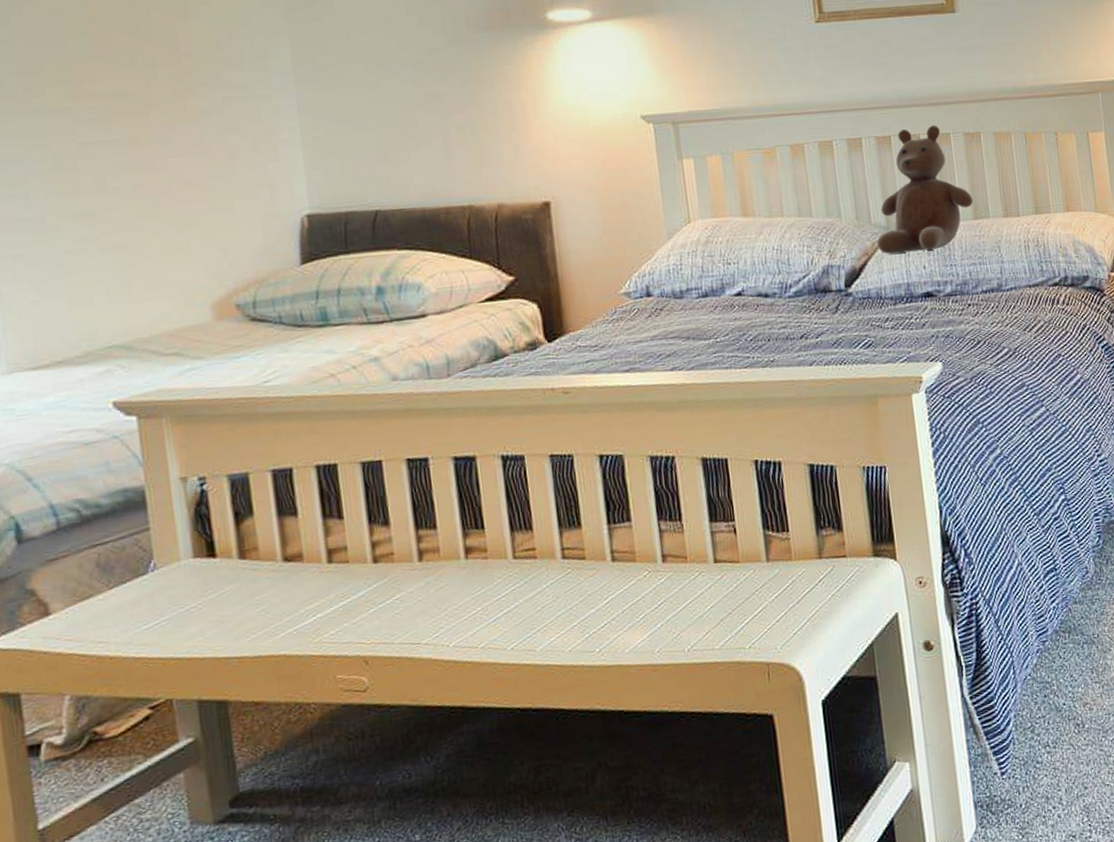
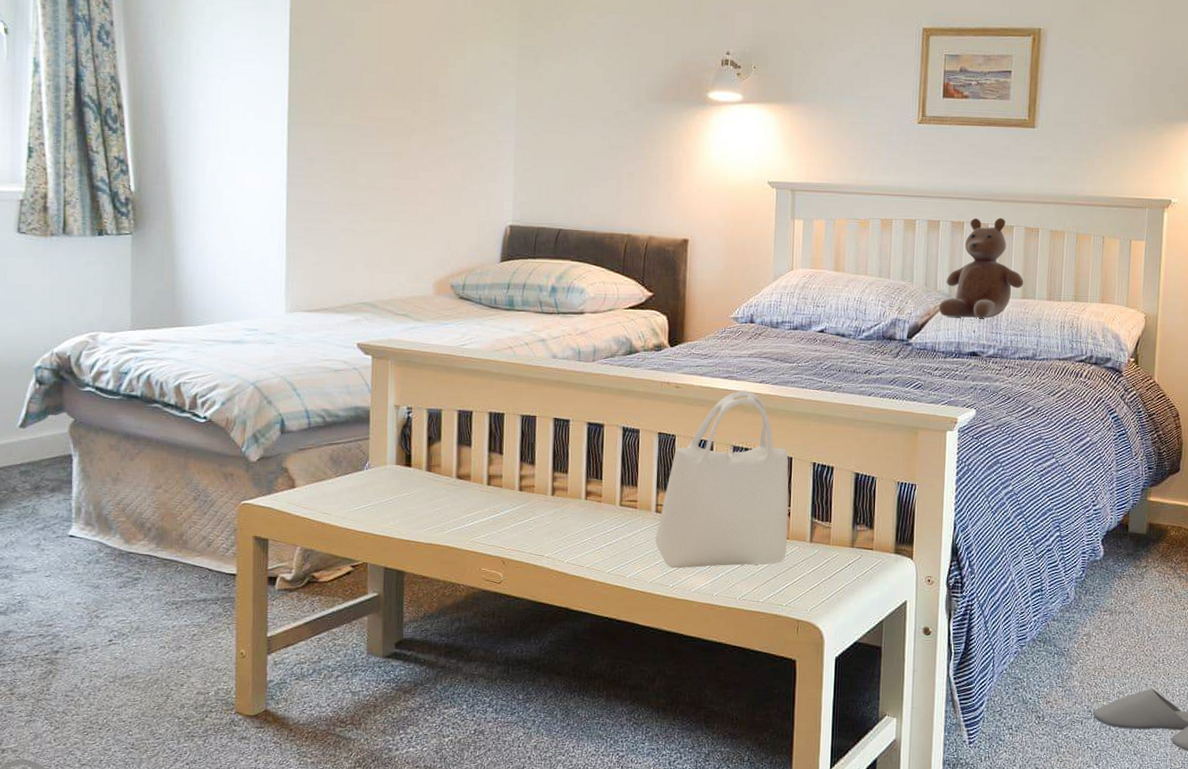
handbag: none [567,383,739,628] -> present [655,390,789,569]

